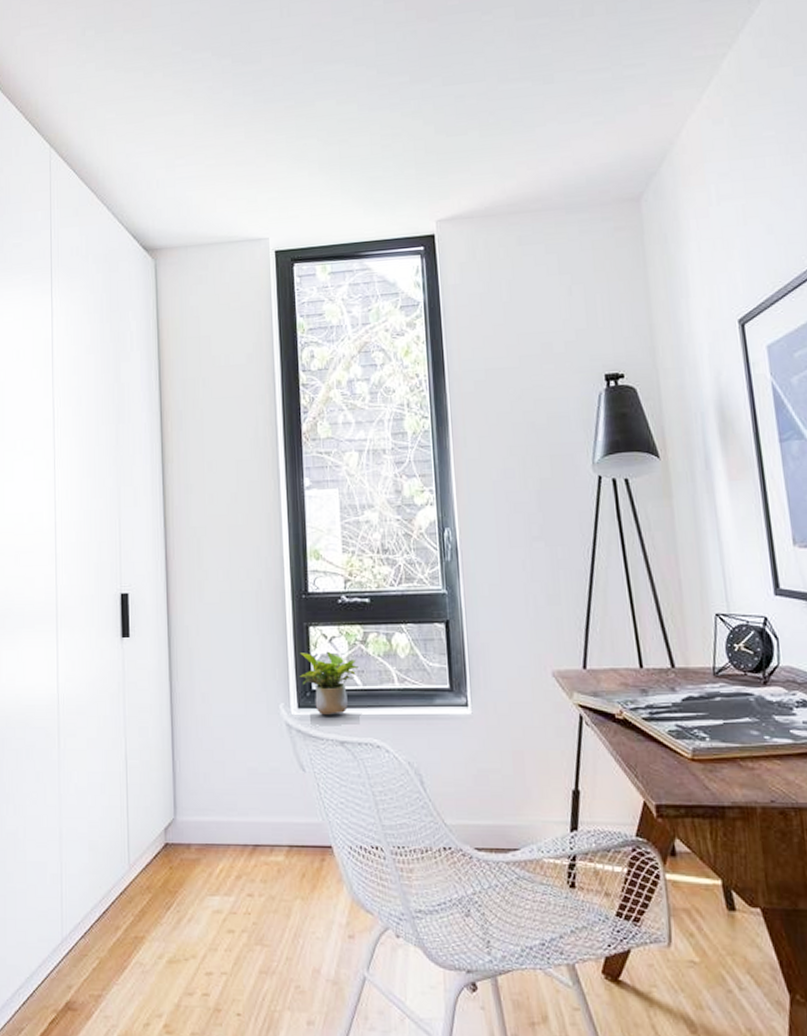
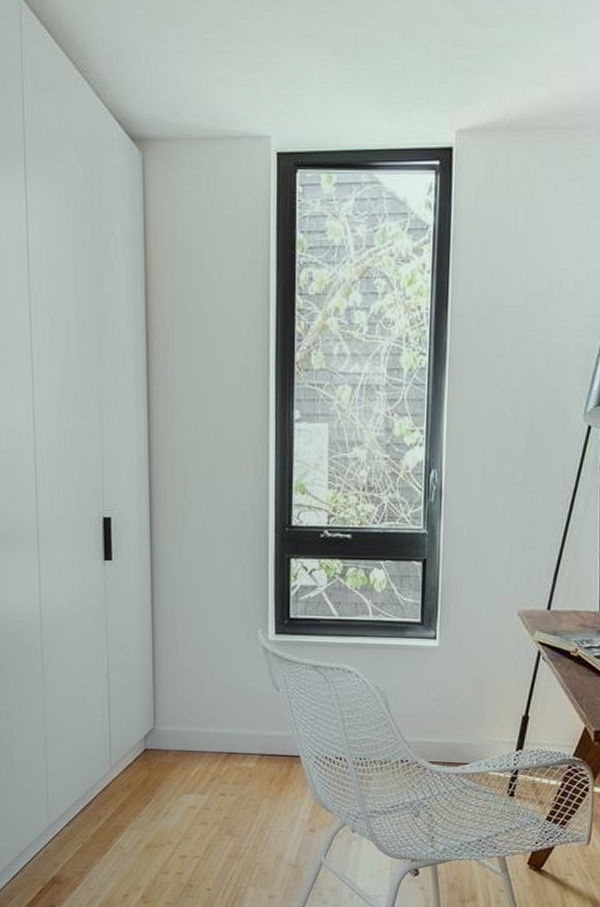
potted plant: present [299,651,358,716] -> none [278,582,336,642]

